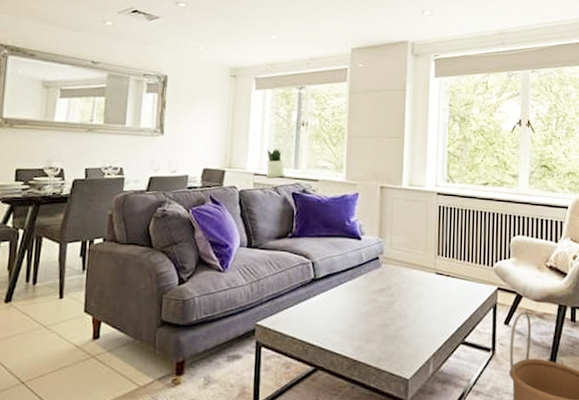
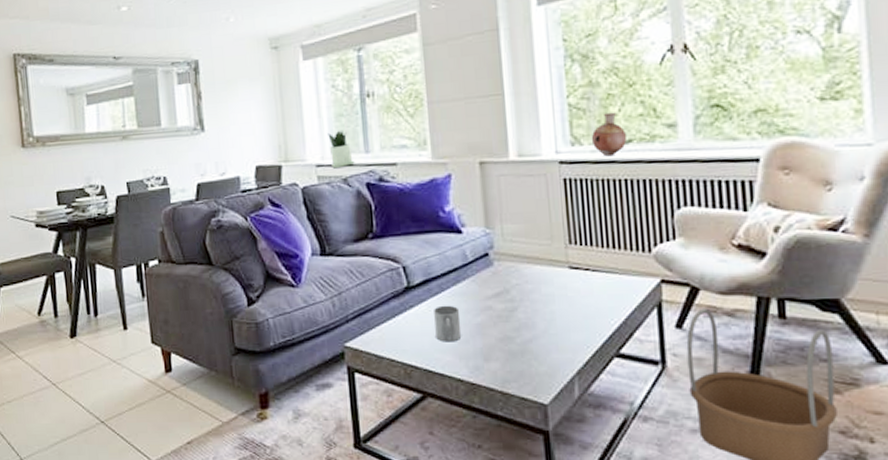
mug: none [331,295,352,326] -> present [434,305,462,342]
vase: none [462,161,485,194] -> present [592,112,628,157]

